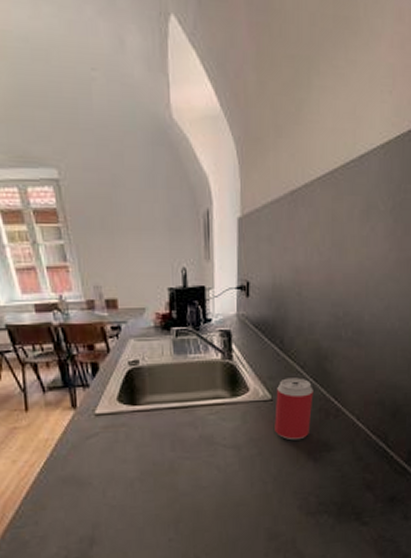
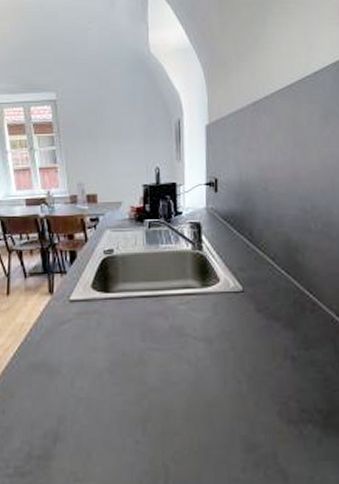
beverage can: present [275,378,313,441] -> none [247,269,287,335]

